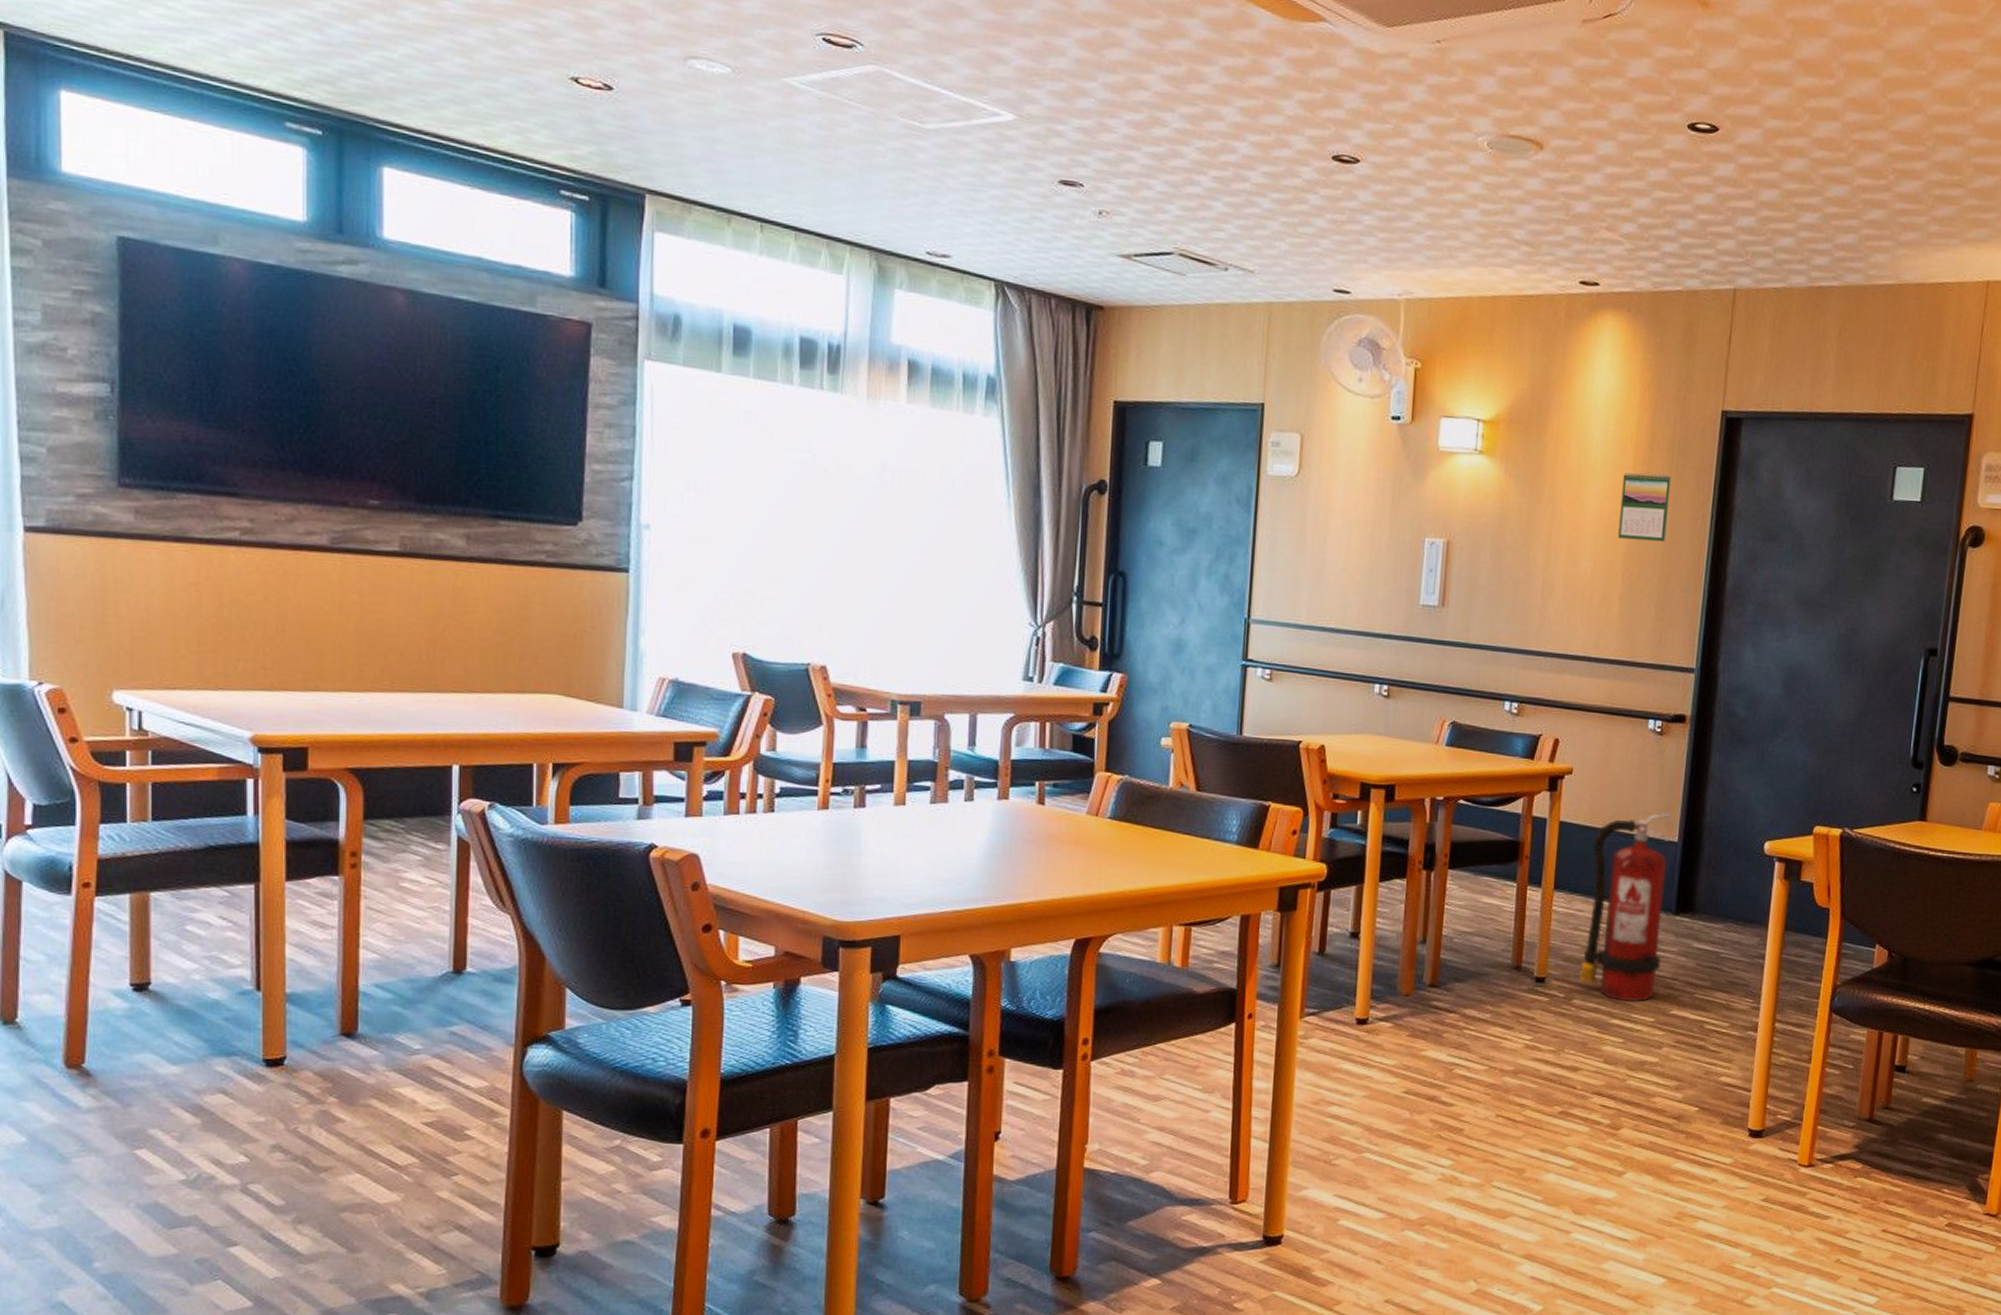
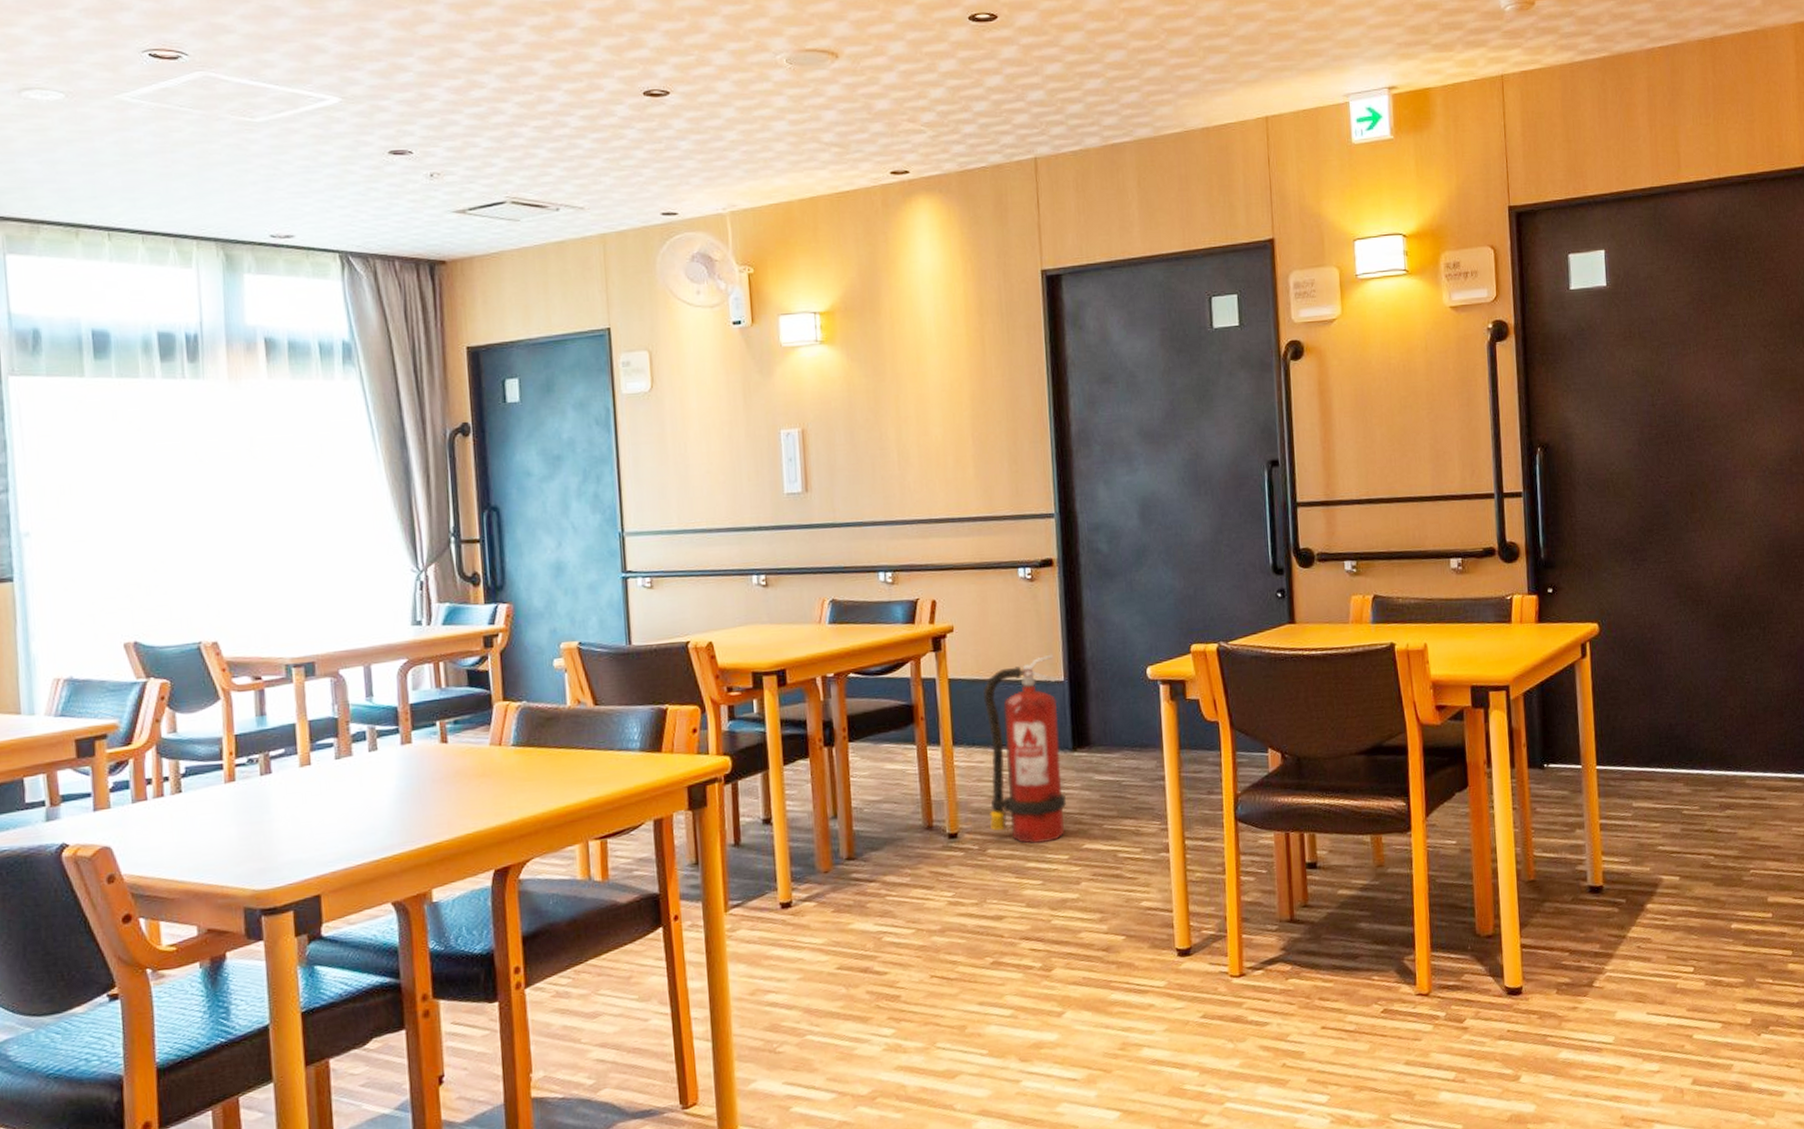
calendar: present [1618,471,1671,542] -> none [958,337,1008,403]

